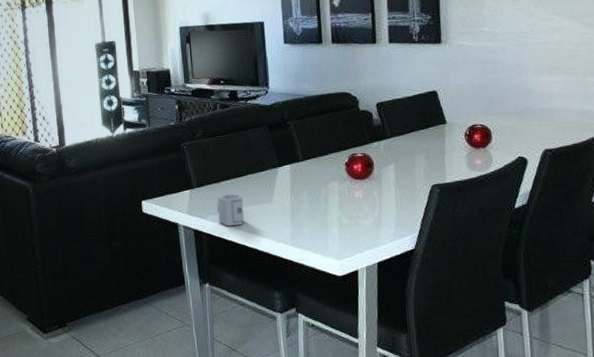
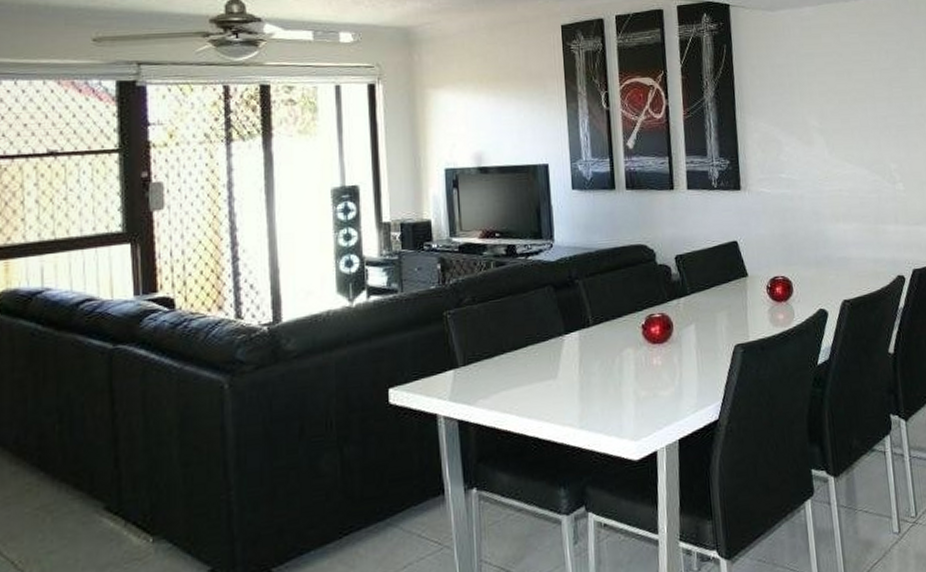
cup: present [216,193,244,227] -> none [487,370,522,413]

